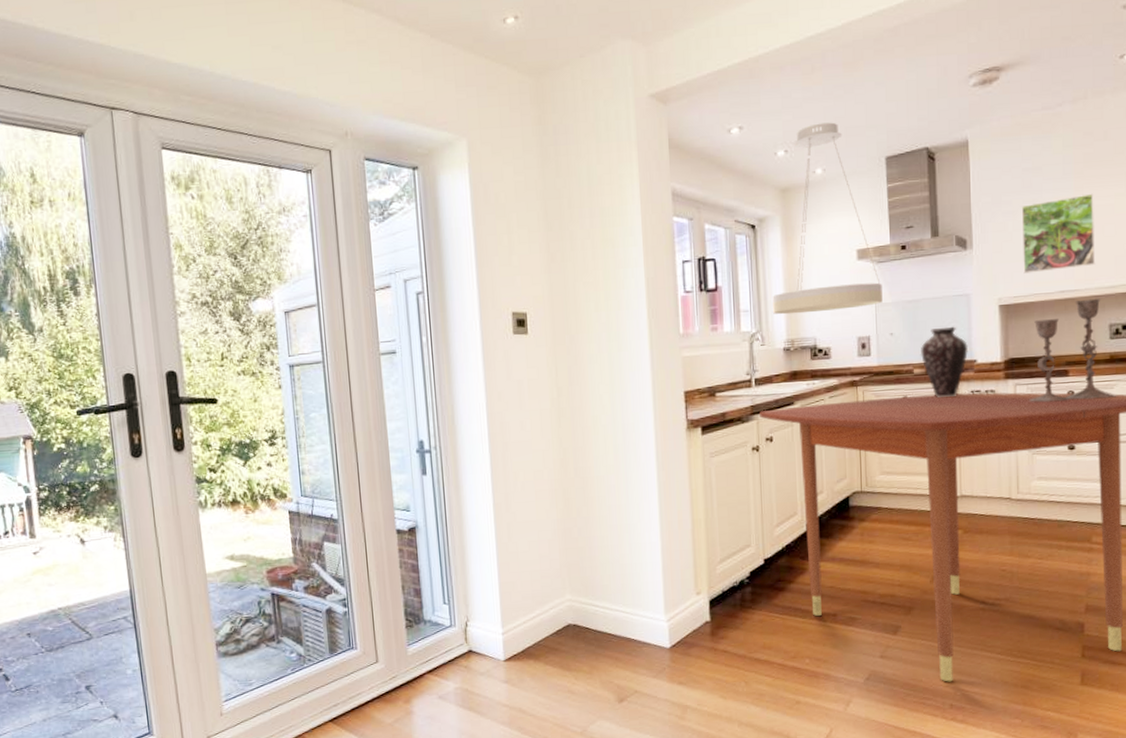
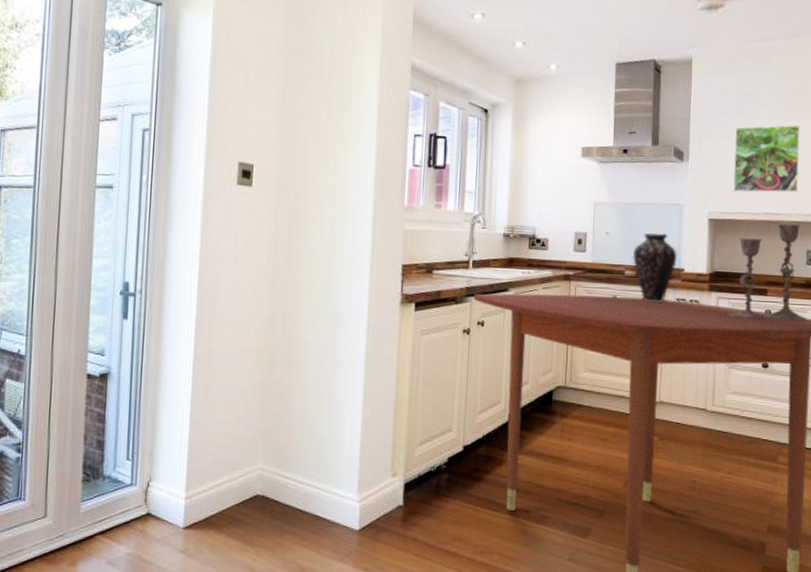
pendant light: present [771,122,883,315] -> none [496,21,602,204]

